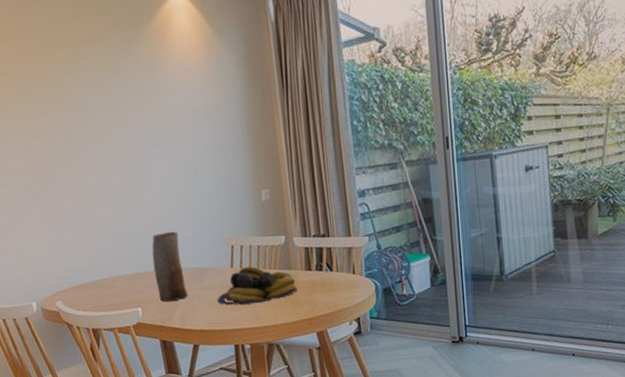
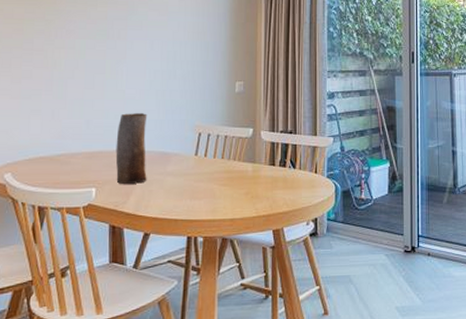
fruit bowl: present [217,266,297,306] -> none [176,155,258,195]

